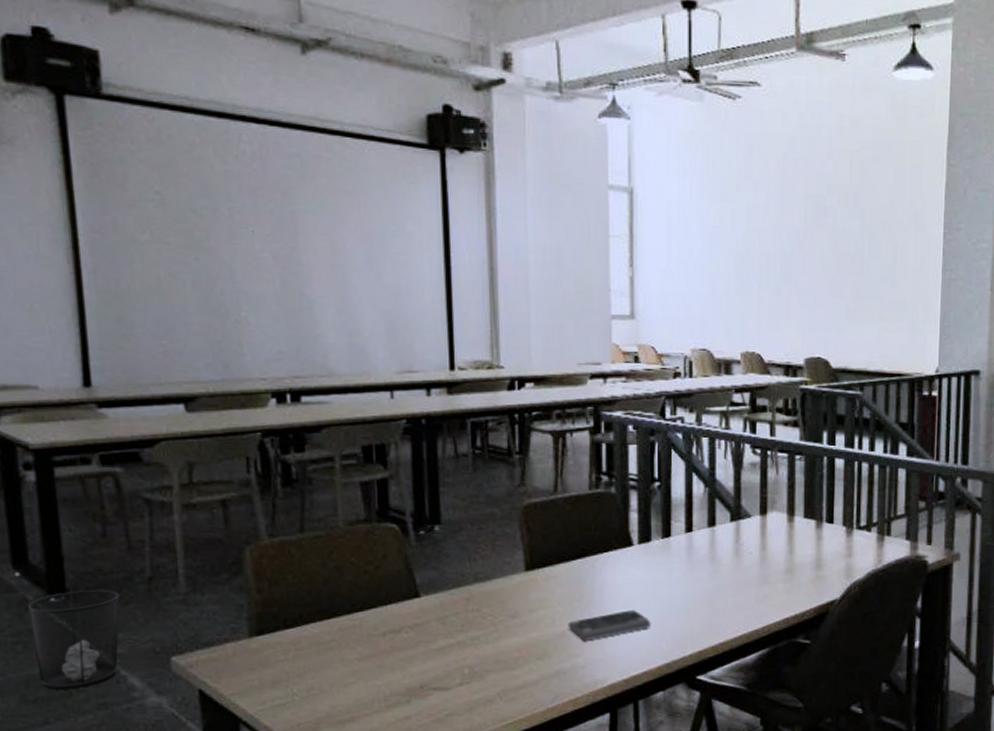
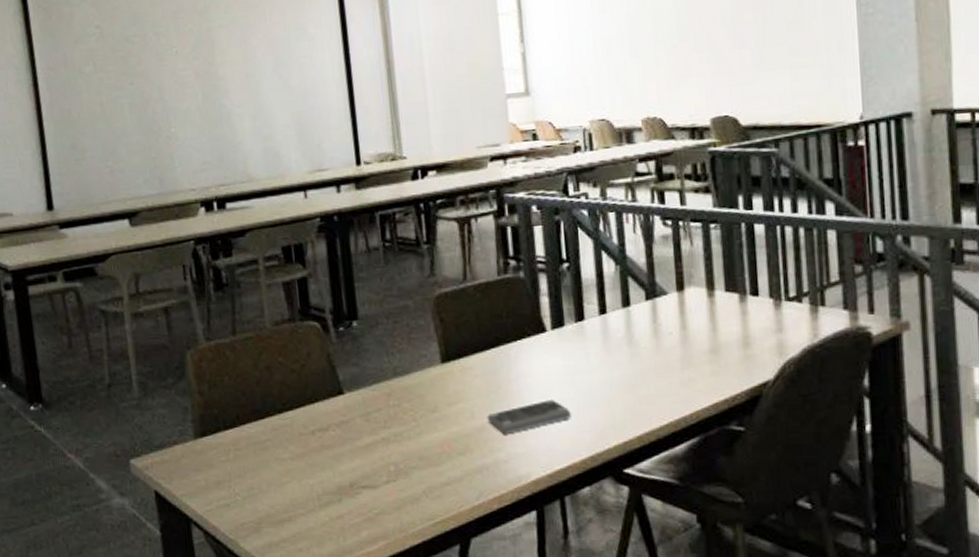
waste bin: present [27,590,120,690] -> none [13,398,87,493]

